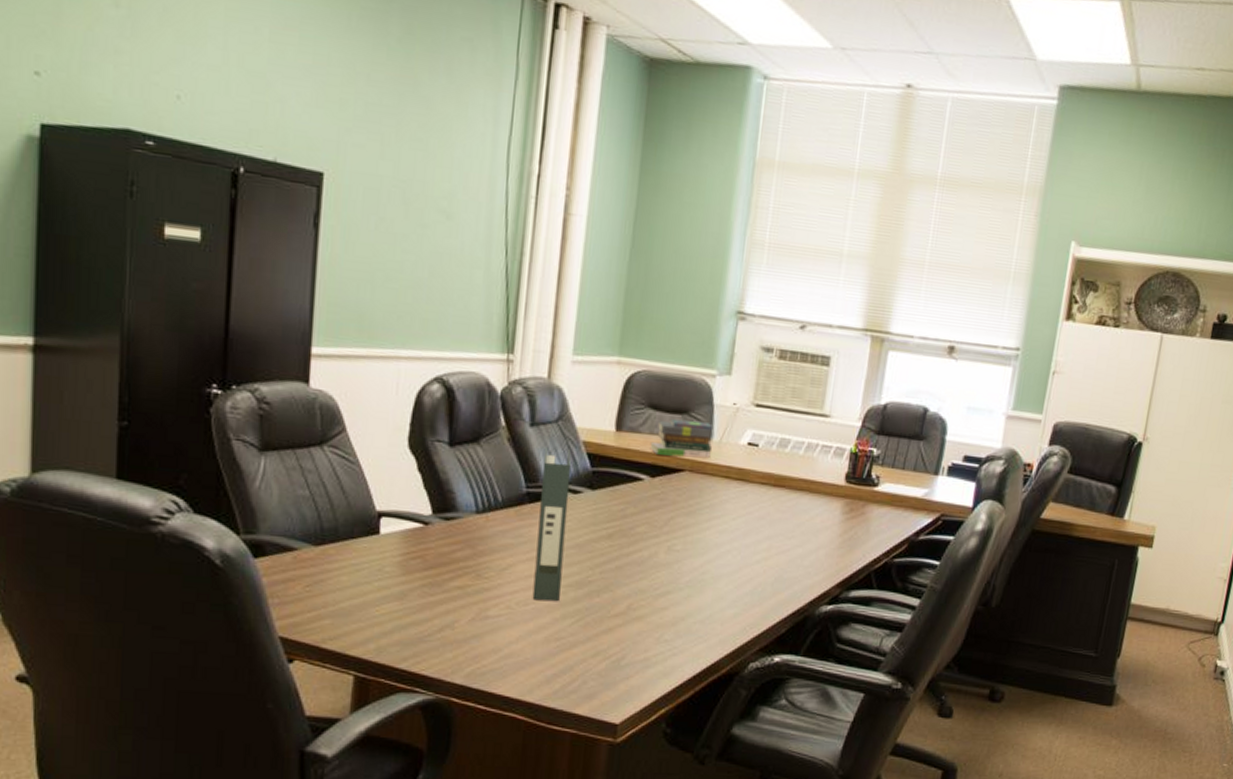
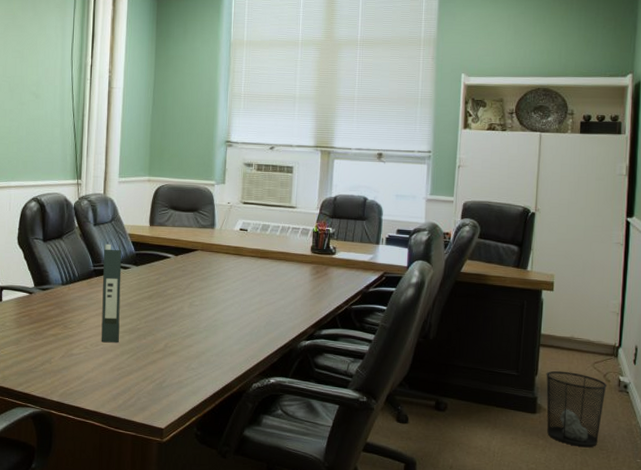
books: present [649,419,714,459] -> none [173,216,216,241]
waste bin: none [1122,651,1201,749] -> present [546,370,607,448]

